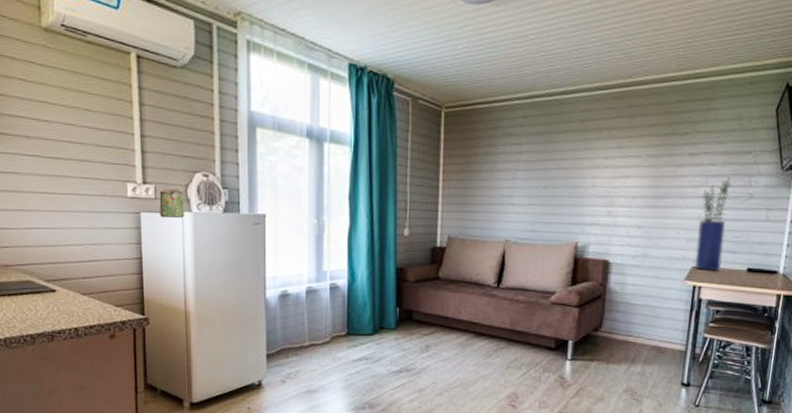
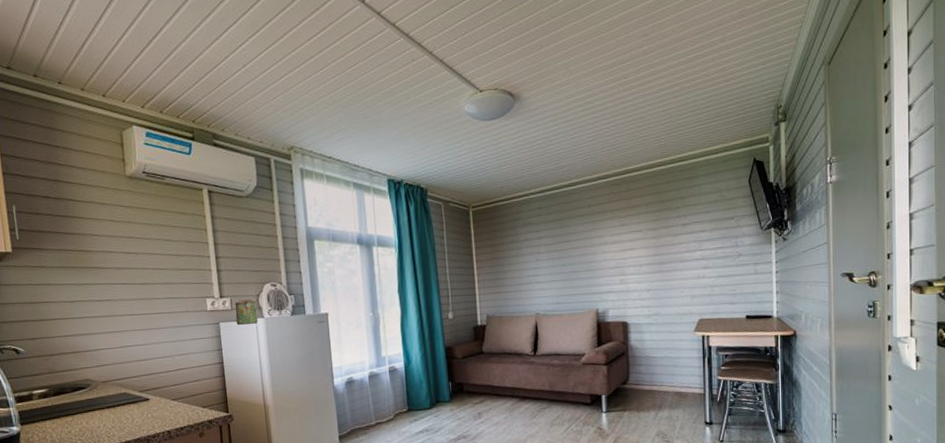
vase: present [694,177,731,271] -> none [698,240,723,322]

